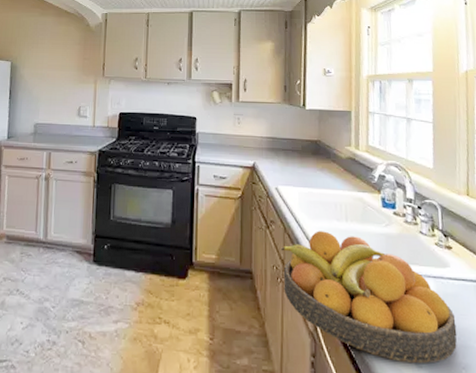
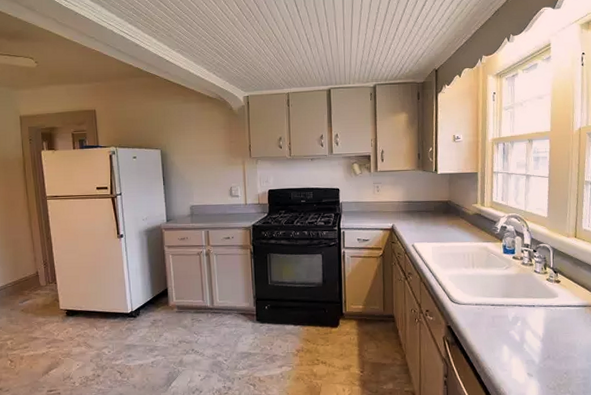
fruit bowl: present [280,230,457,363] -> none [417,277,561,373]

